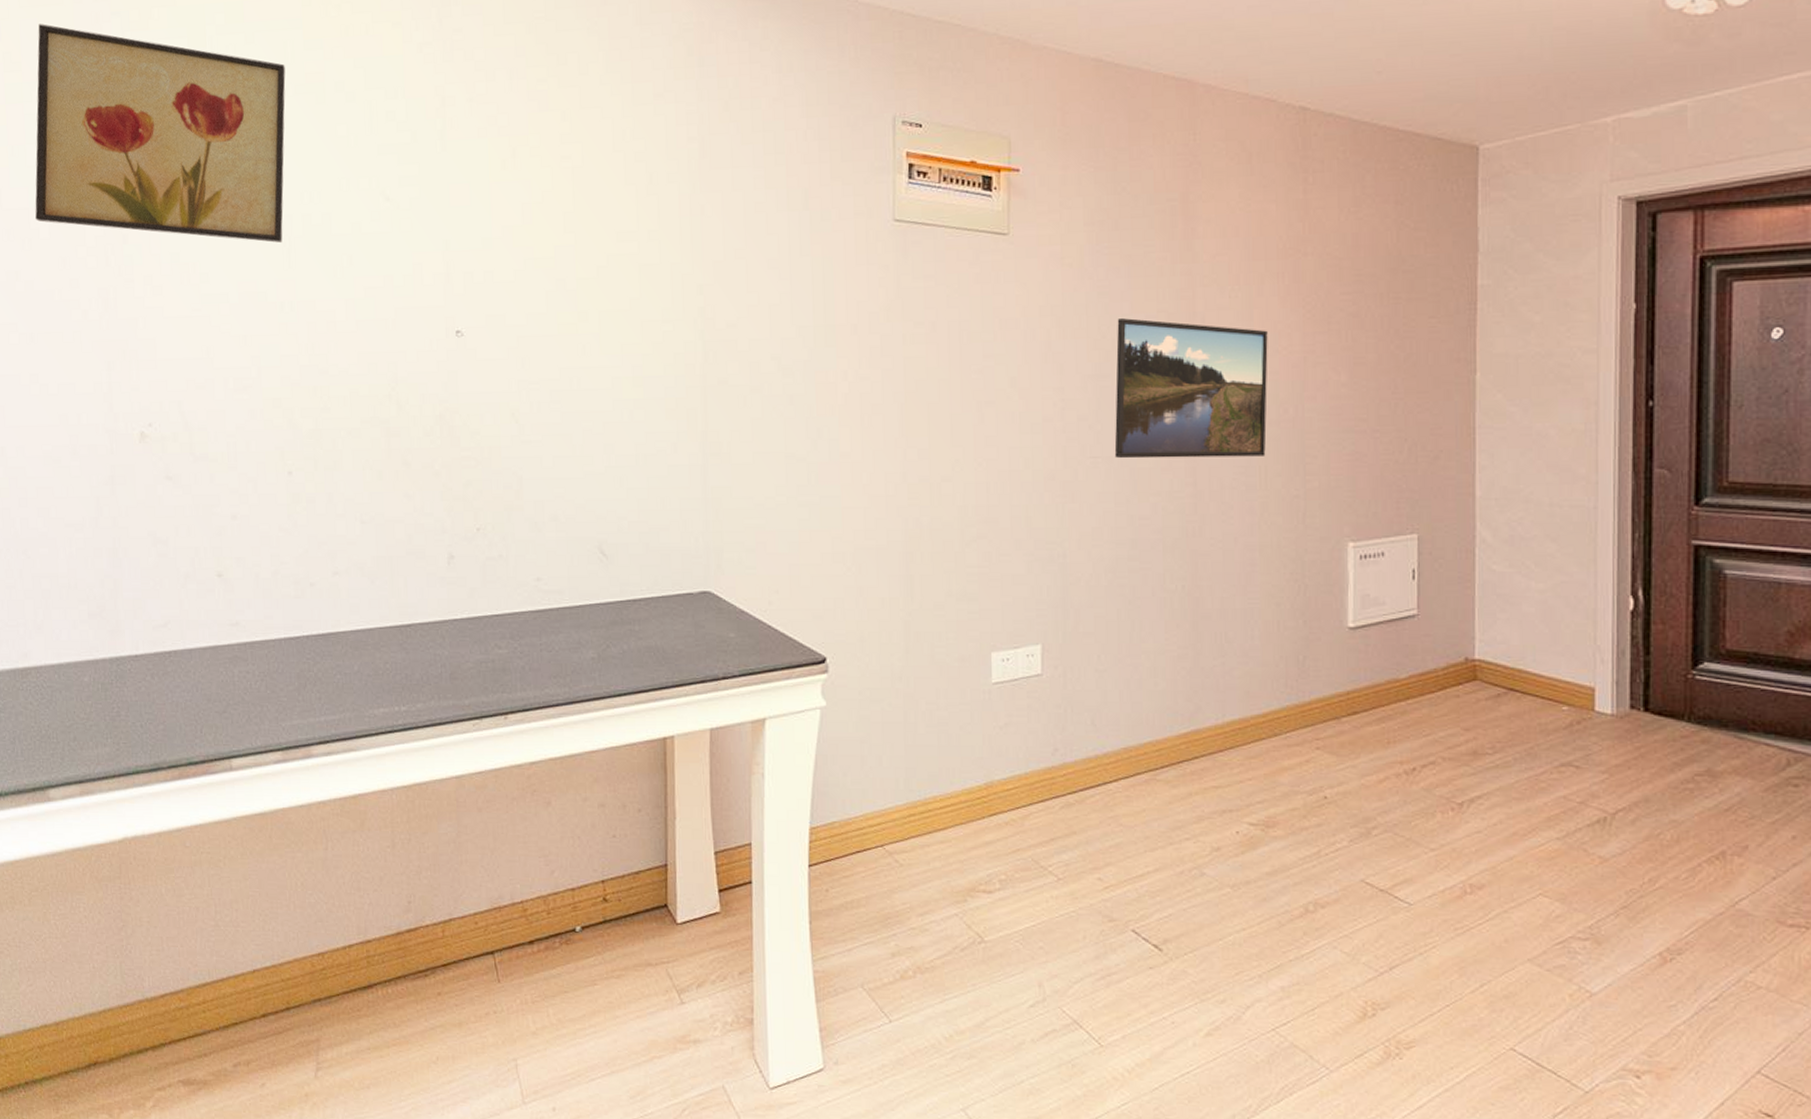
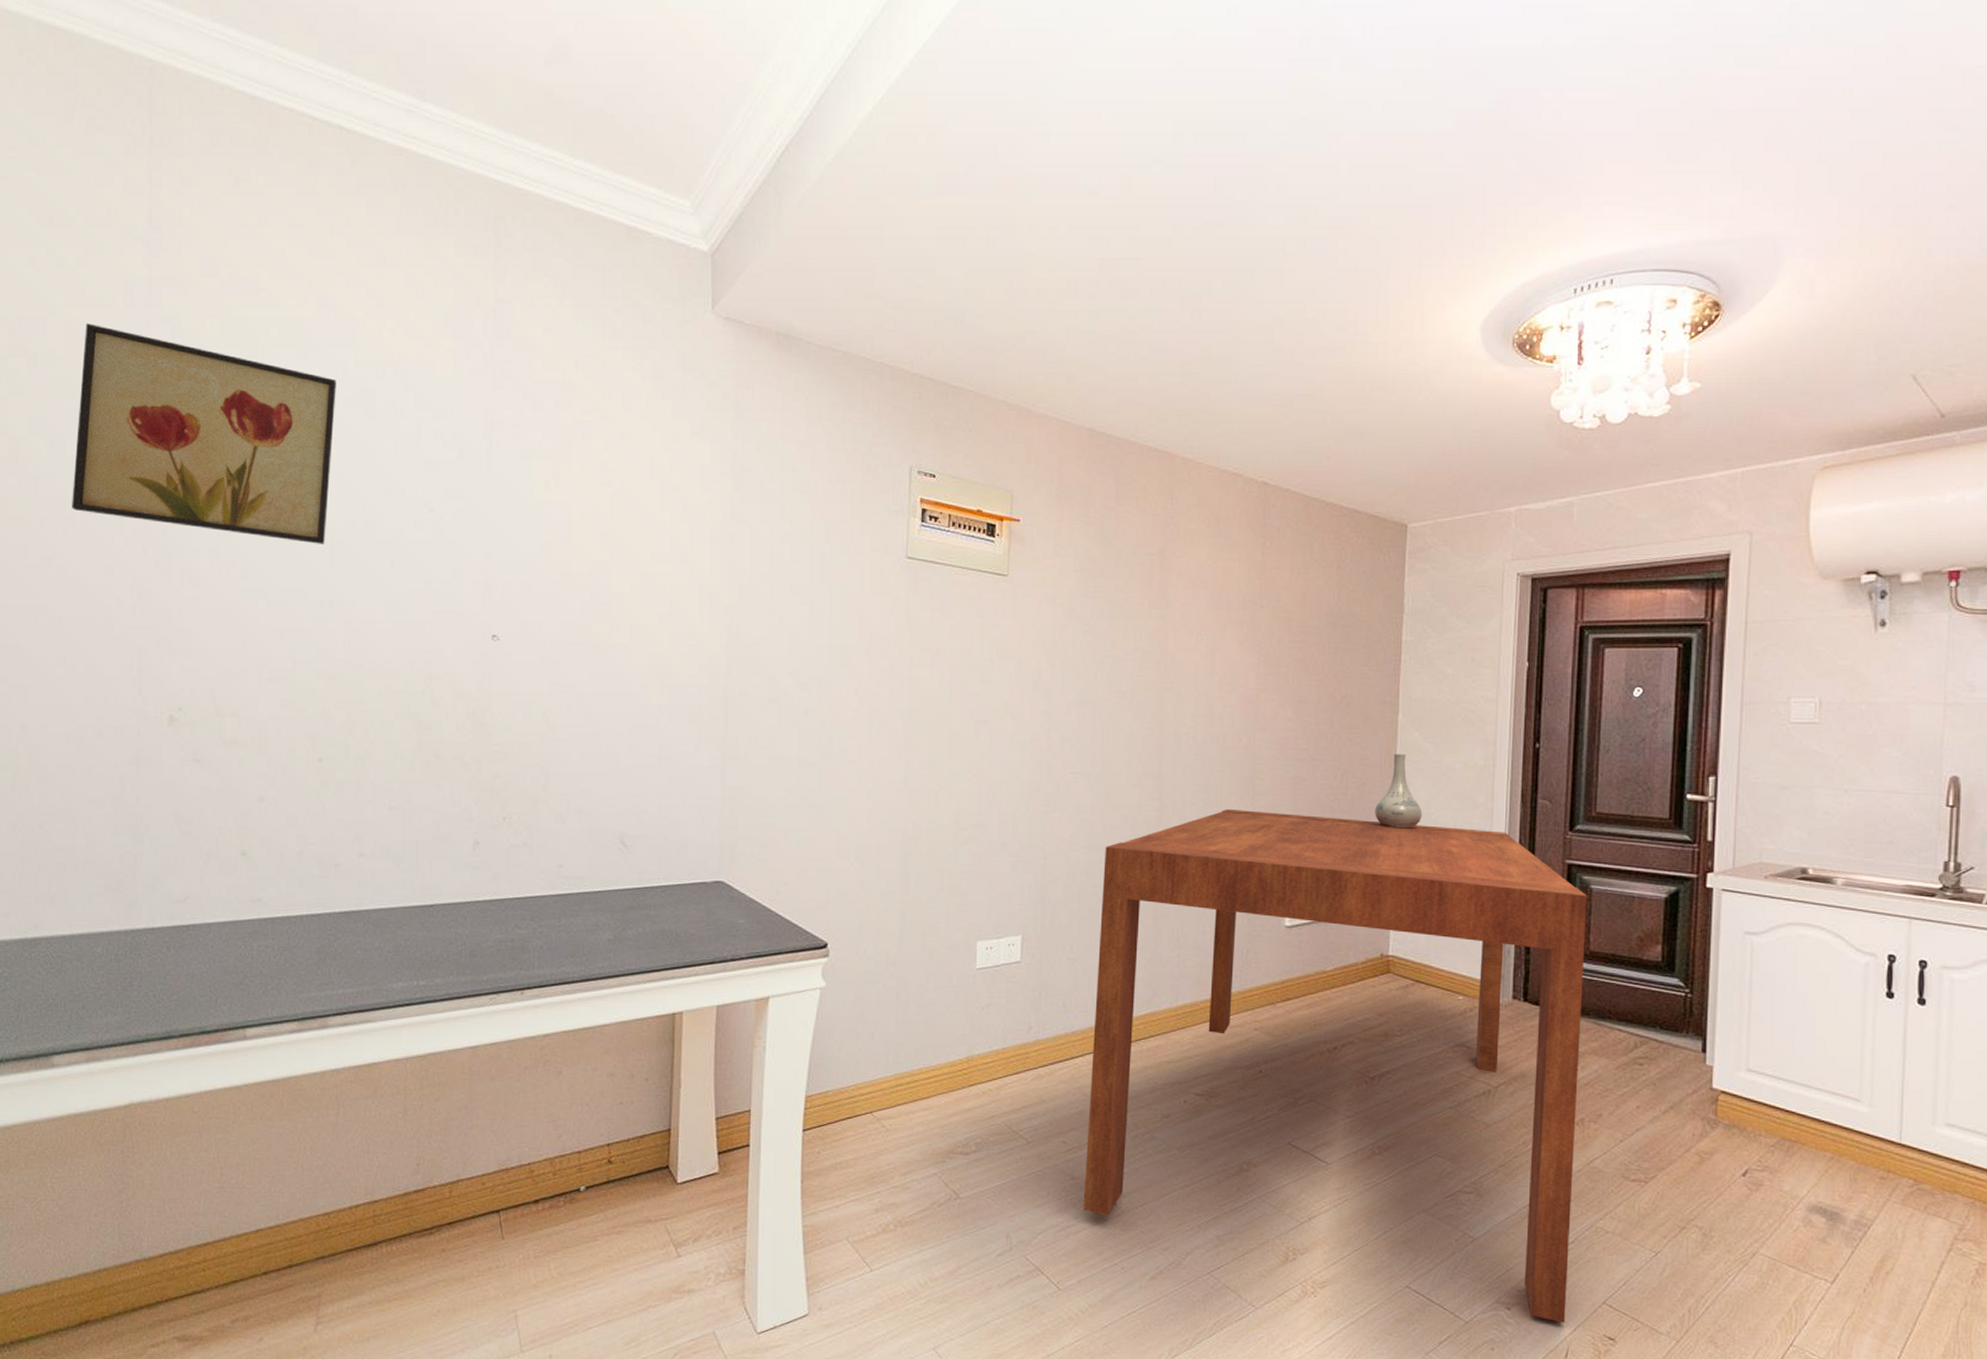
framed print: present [1114,318,1268,459] -> none [1092,654,1227,778]
dining table: none [1124,492,1721,1095] -> present [1083,808,1588,1323]
vase: none [1451,420,1511,509] -> present [1375,754,1423,829]

